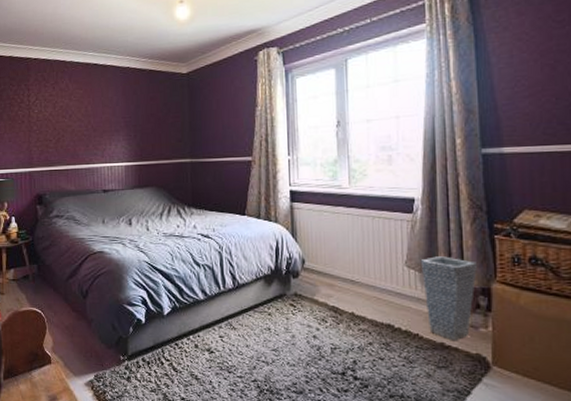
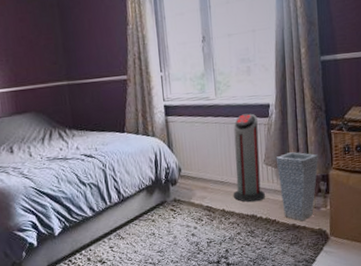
air purifier: none [365,207,407,309] -> present [233,113,266,202]

